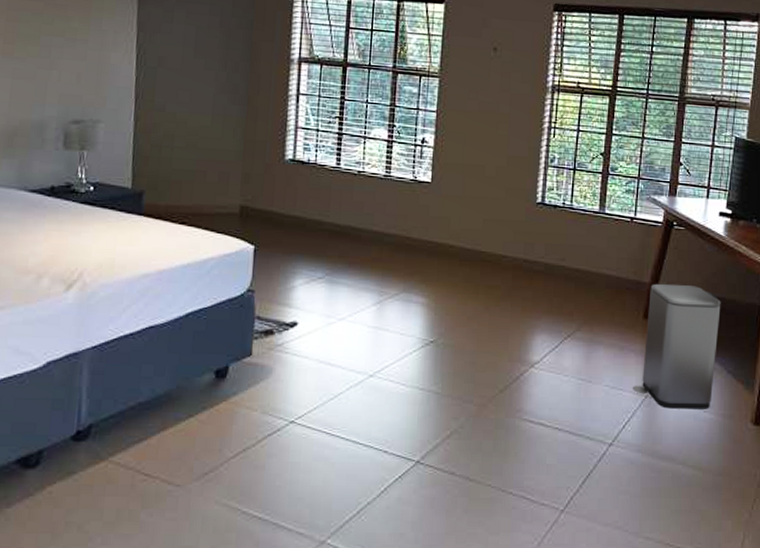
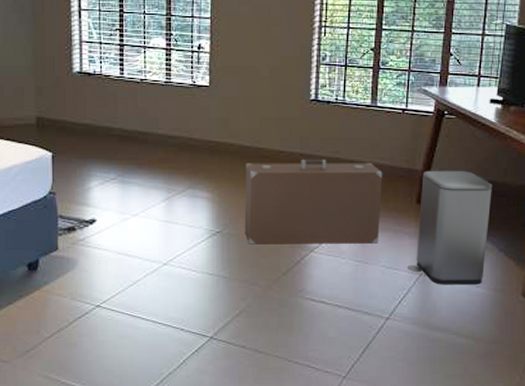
suitcase: none [460,265,610,361] -> present [244,159,383,245]

